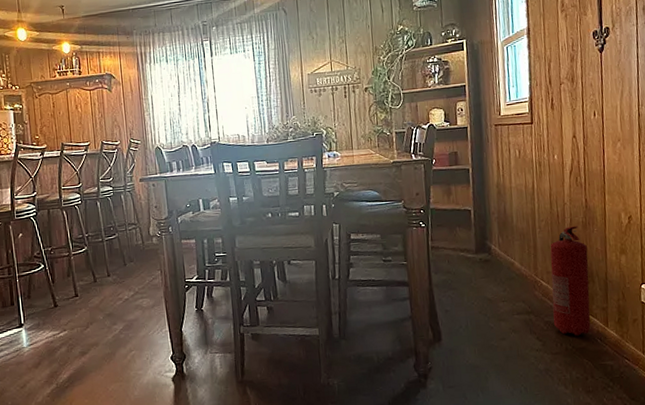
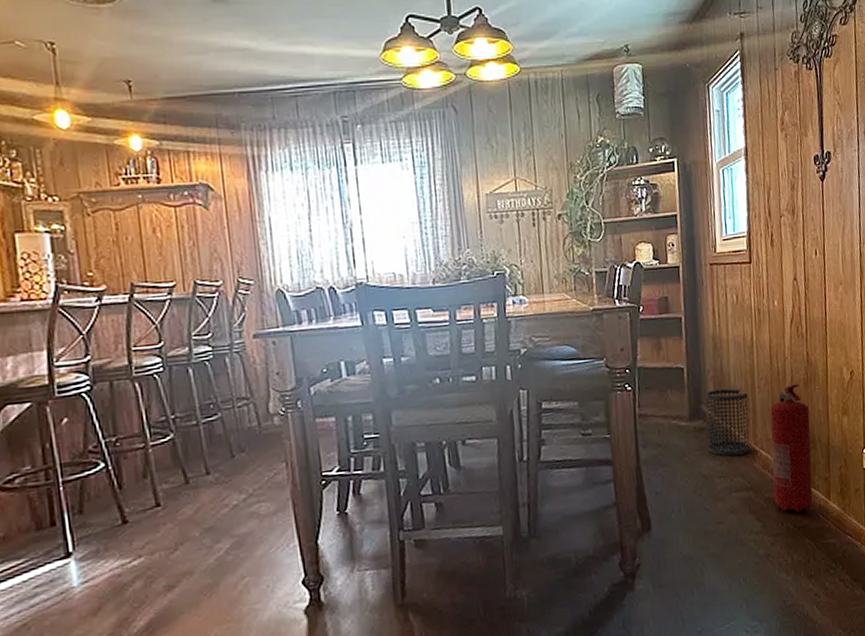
wastebasket: none [490,228,532,285] -> present [705,388,751,457]

